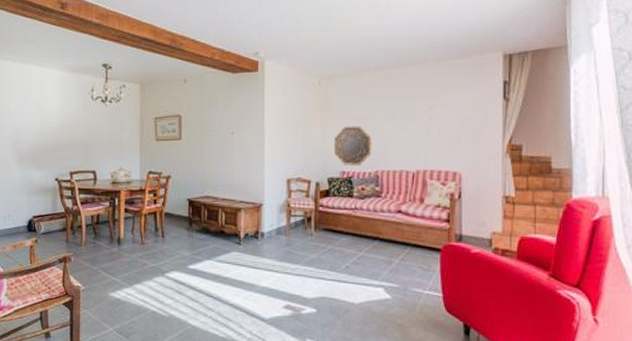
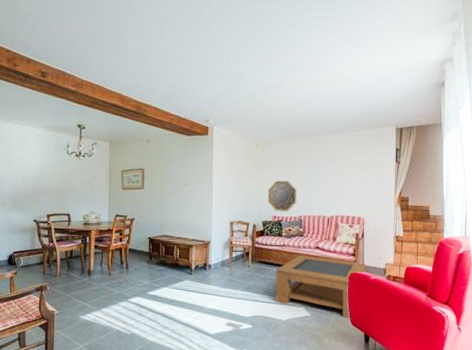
coffee table: none [346,221,465,305] -> present [275,255,366,319]

